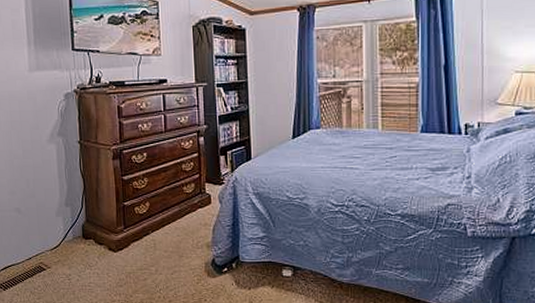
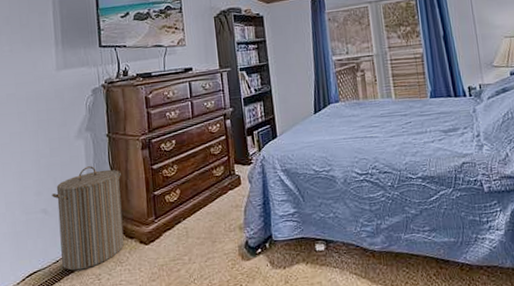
laundry hamper: none [25,171,93,269] -> present [52,166,124,271]

